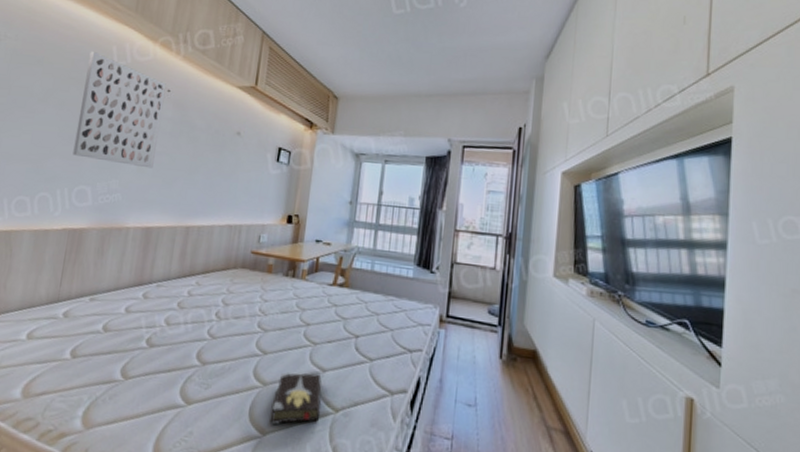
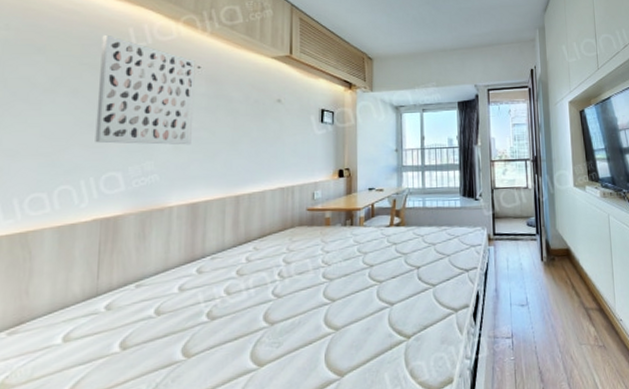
hardback book: present [269,372,322,425] -> none [346,308,394,365]

